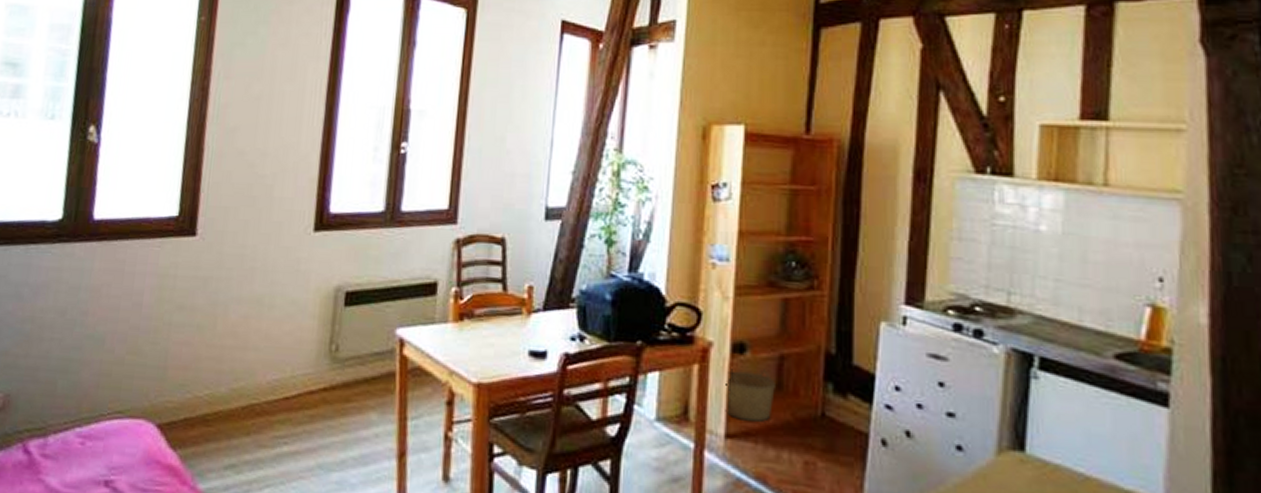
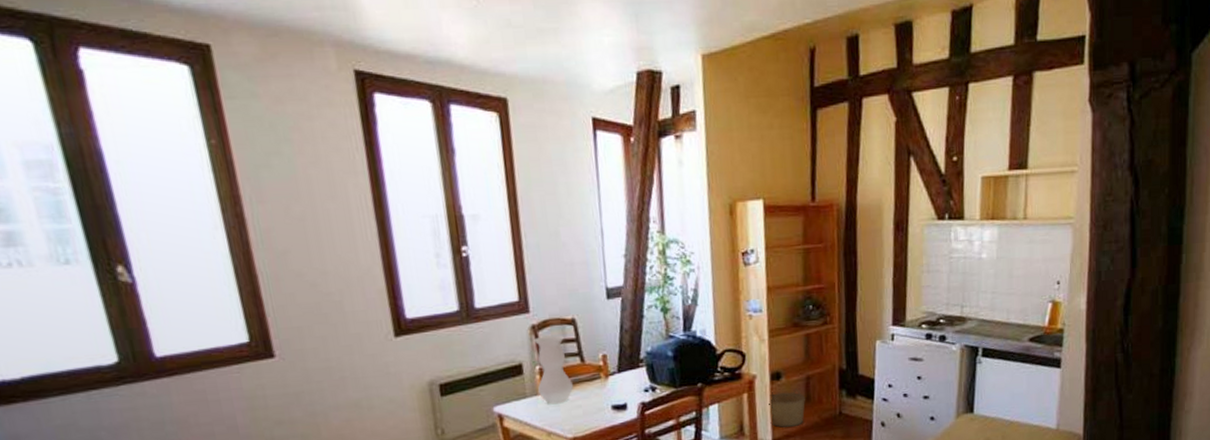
vase: none [448,253,491,338] -> present [533,335,574,405]

